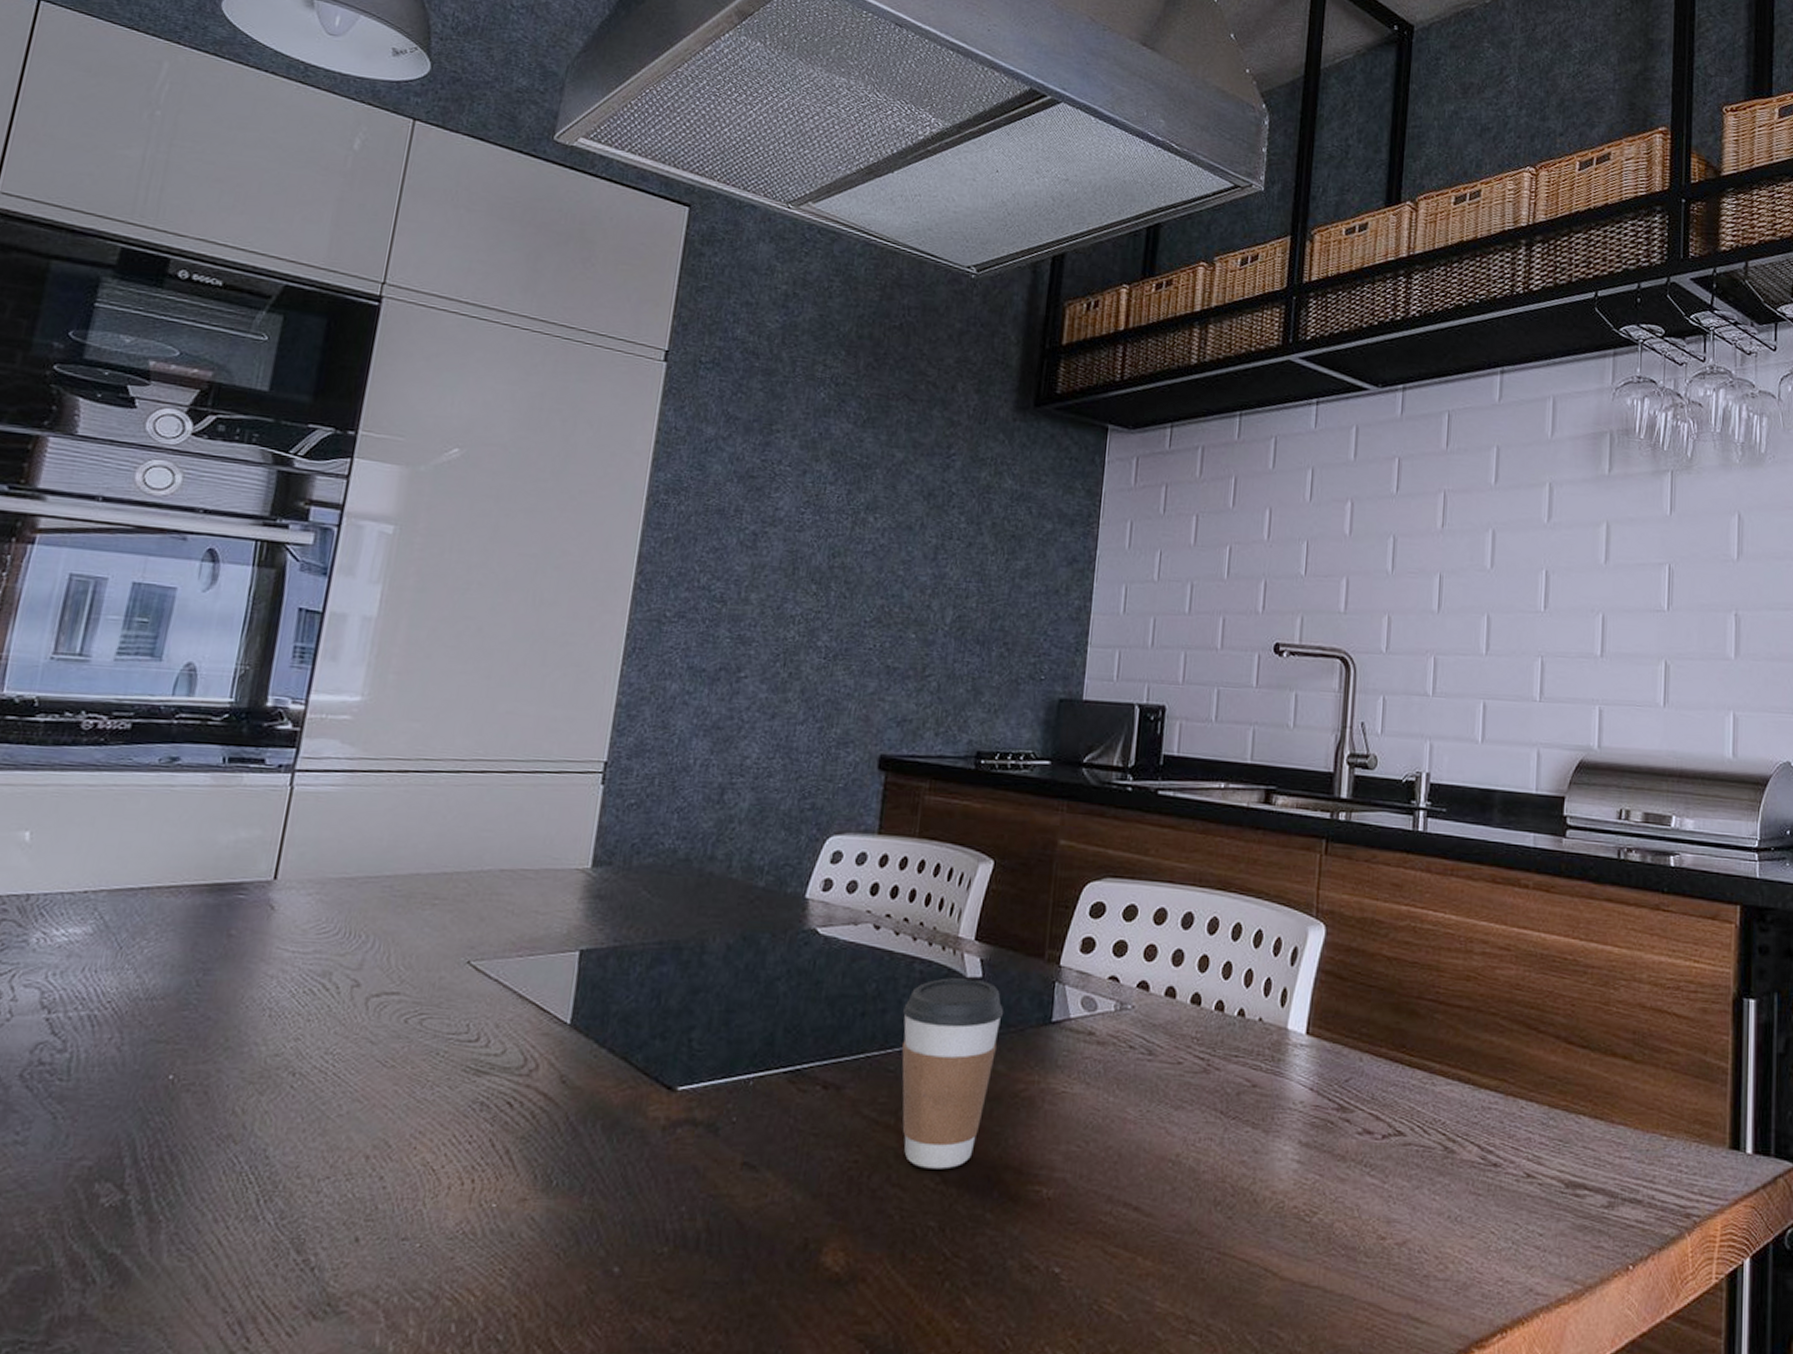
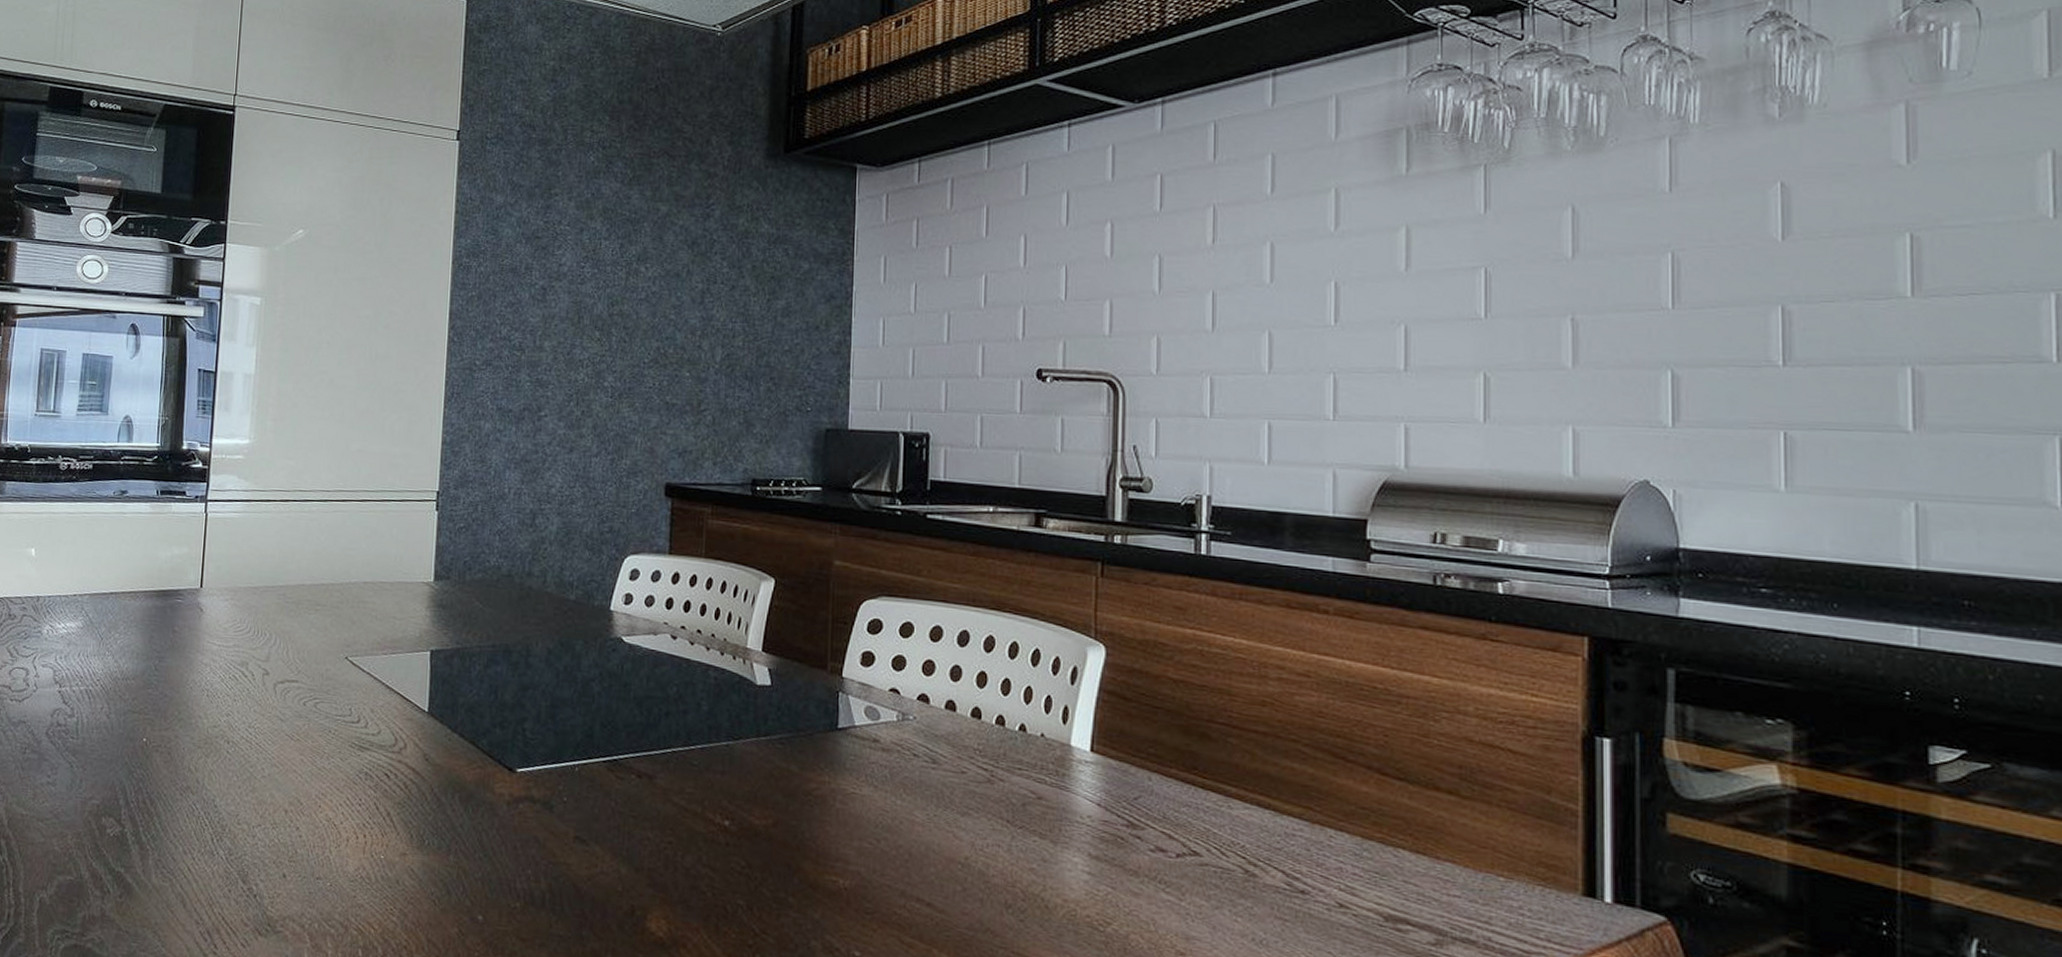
coffee cup: present [901,978,1004,1170] -> none [702,684,793,855]

